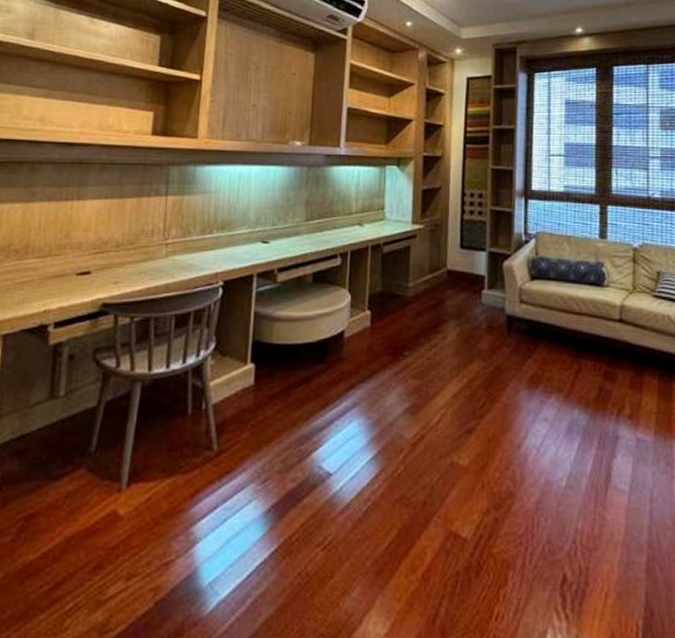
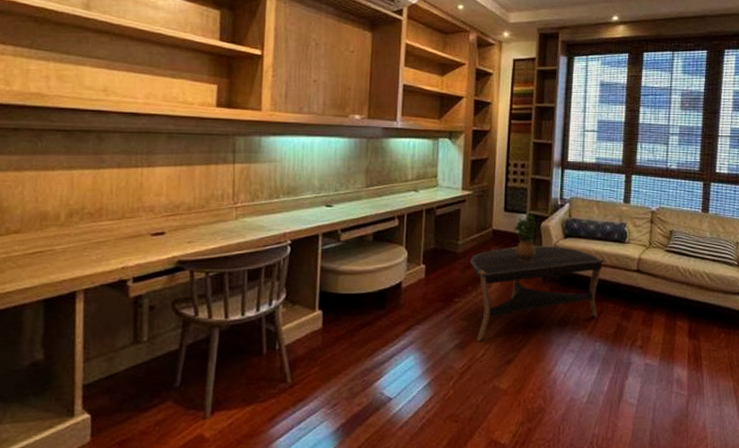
coffee table: none [422,290,581,405] -> present [470,246,605,341]
potted plant: none [472,252,498,309] -> present [514,215,537,263]

